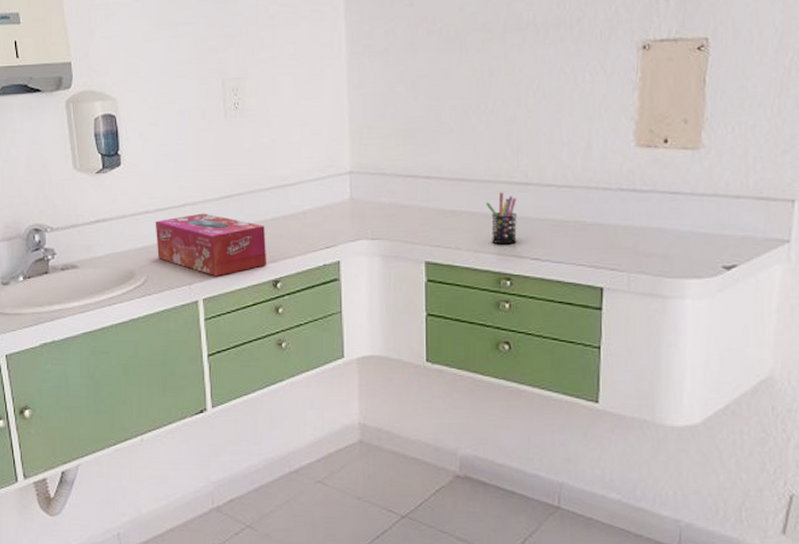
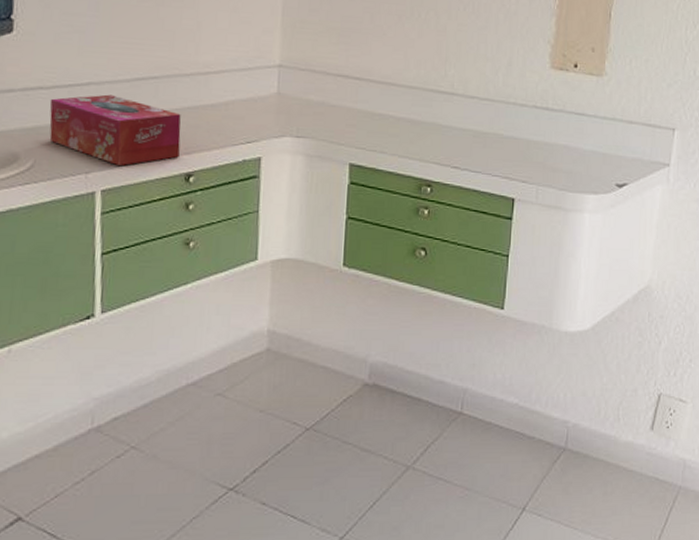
pen holder: present [486,192,517,245] -> none [412,100,442,152]

